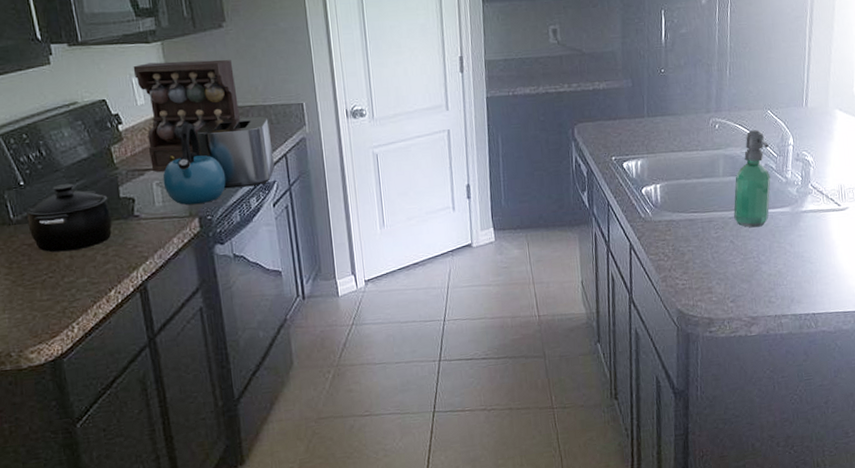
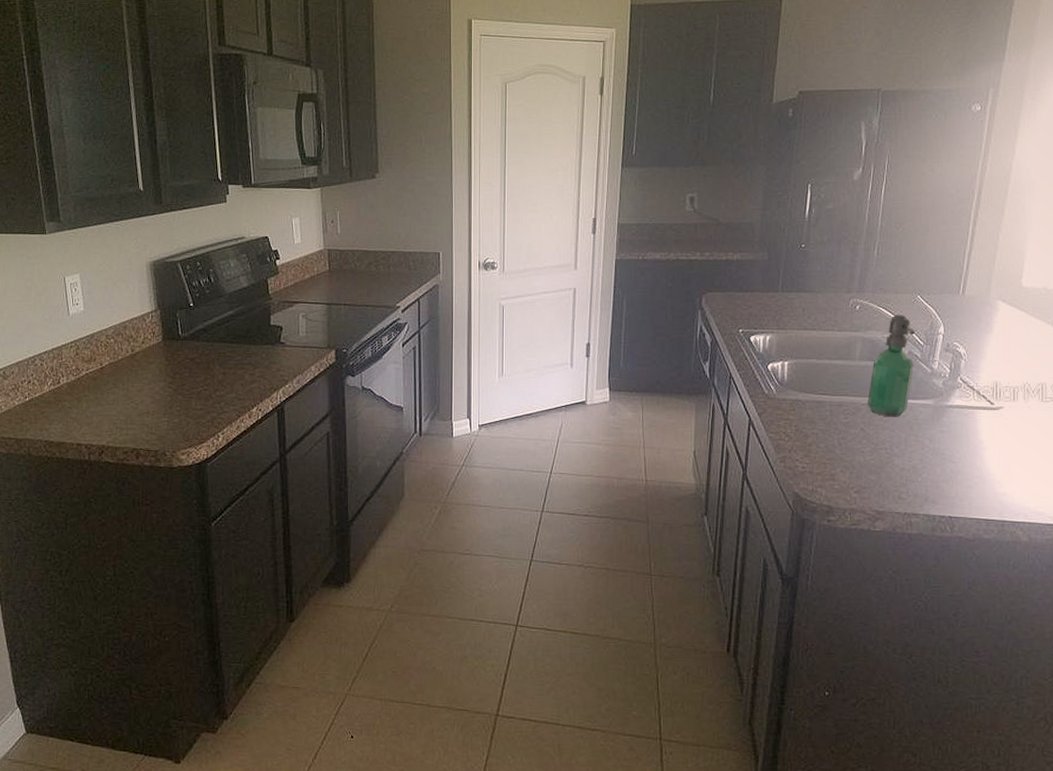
saucepan: present [25,184,112,252] -> none [191,309,261,368]
spice rack: present [133,59,240,172] -> none [294,206,382,306]
kettle: present [163,123,226,205] -> none [308,264,363,338]
toaster: present [196,116,275,189] -> none [342,261,408,326]

